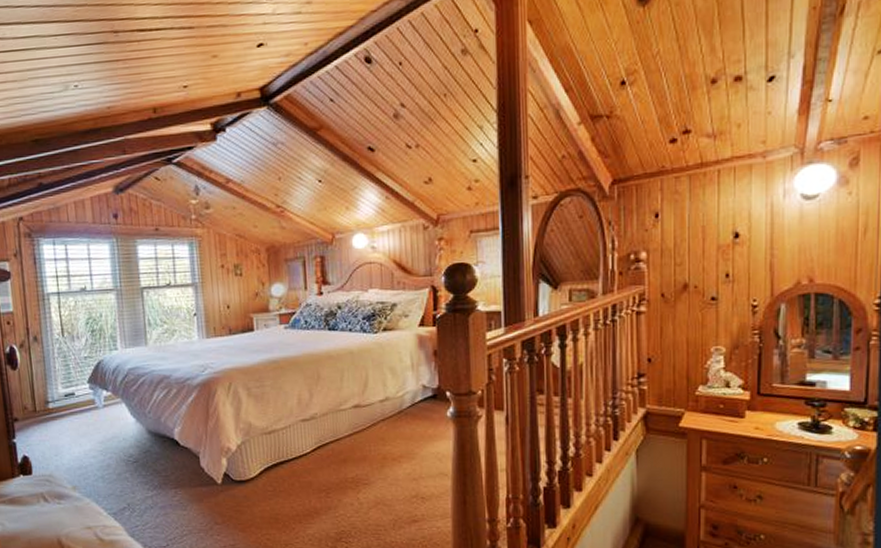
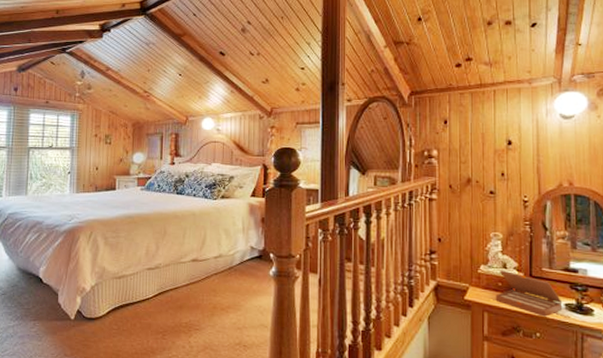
jewelry box: none [716,389,796,441] -> present [495,270,563,318]

